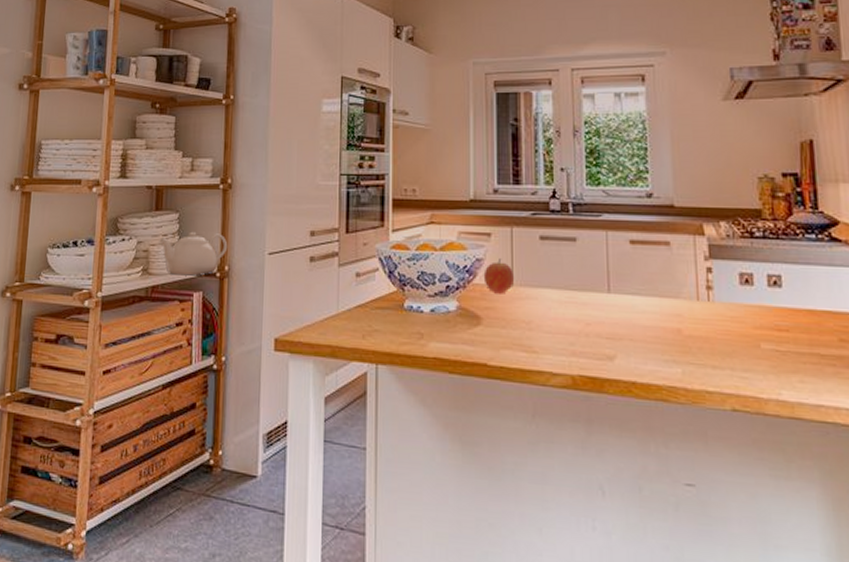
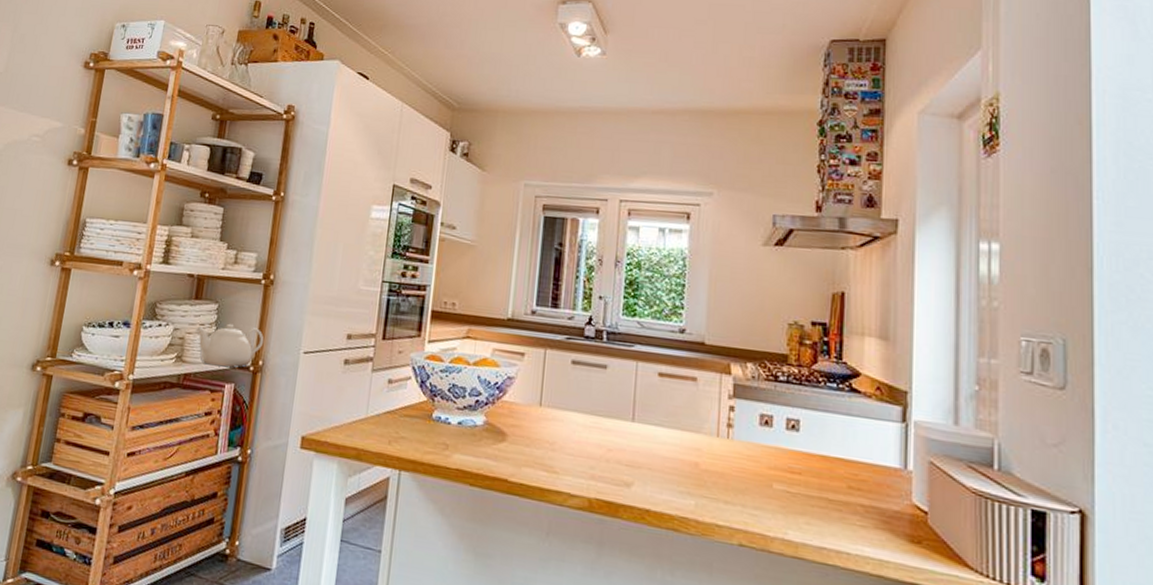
fruit: present [483,258,515,294] -> none [512,378,544,414]

